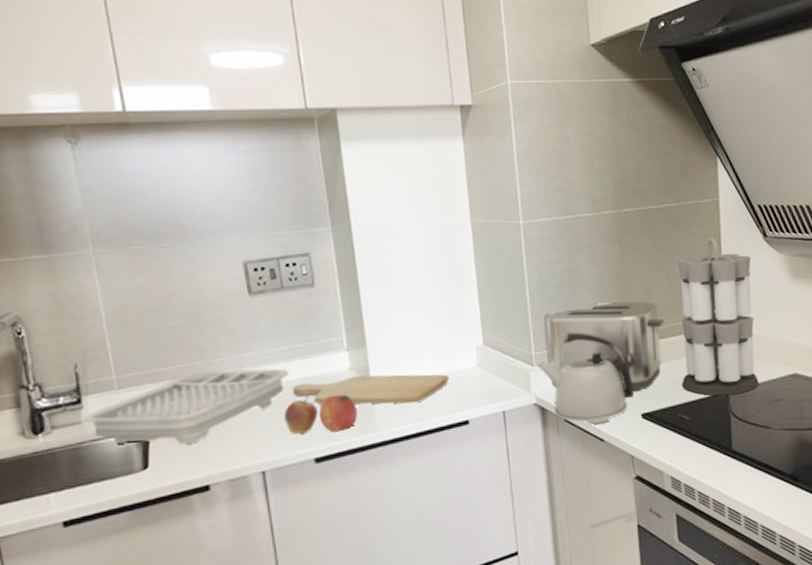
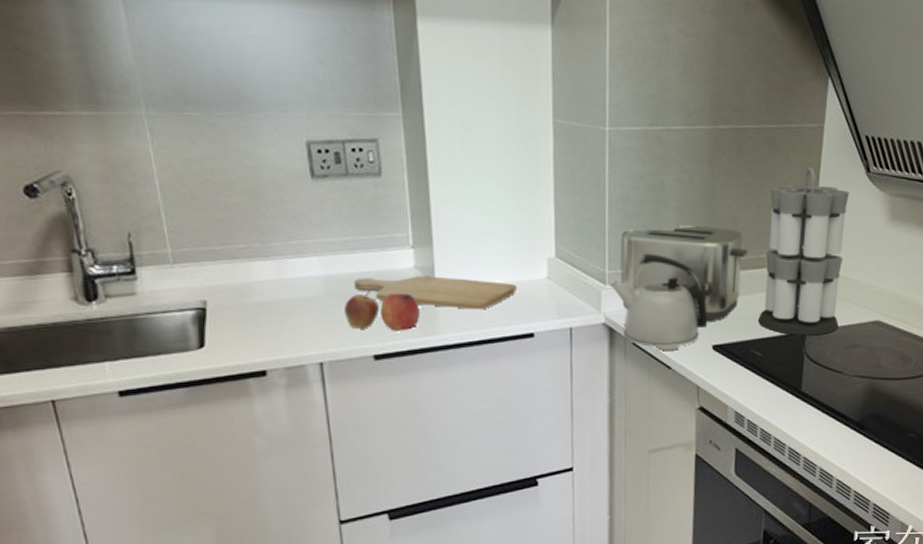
dish rack: present [83,368,289,444] -> none [138,254,351,326]

